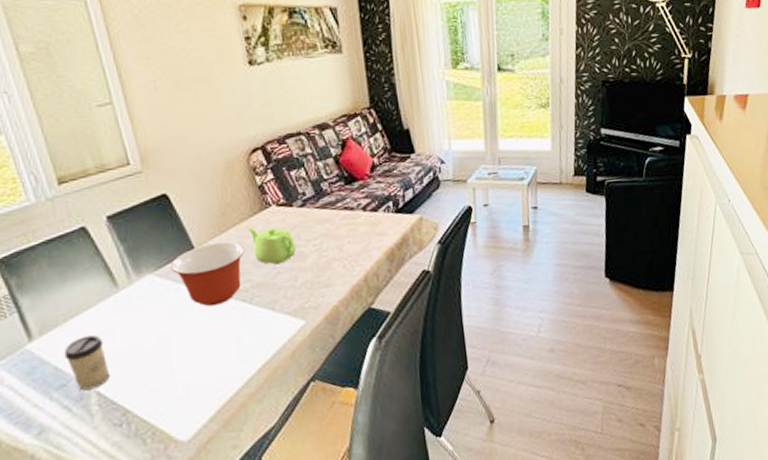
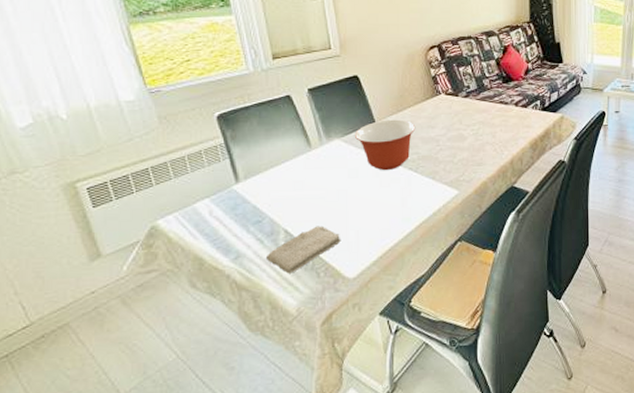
cup: present [64,335,110,391] -> none [262,183,297,228]
washcloth: none [76,381,168,445] -> present [265,225,341,274]
teapot: present [248,227,296,265] -> none [420,110,457,142]

